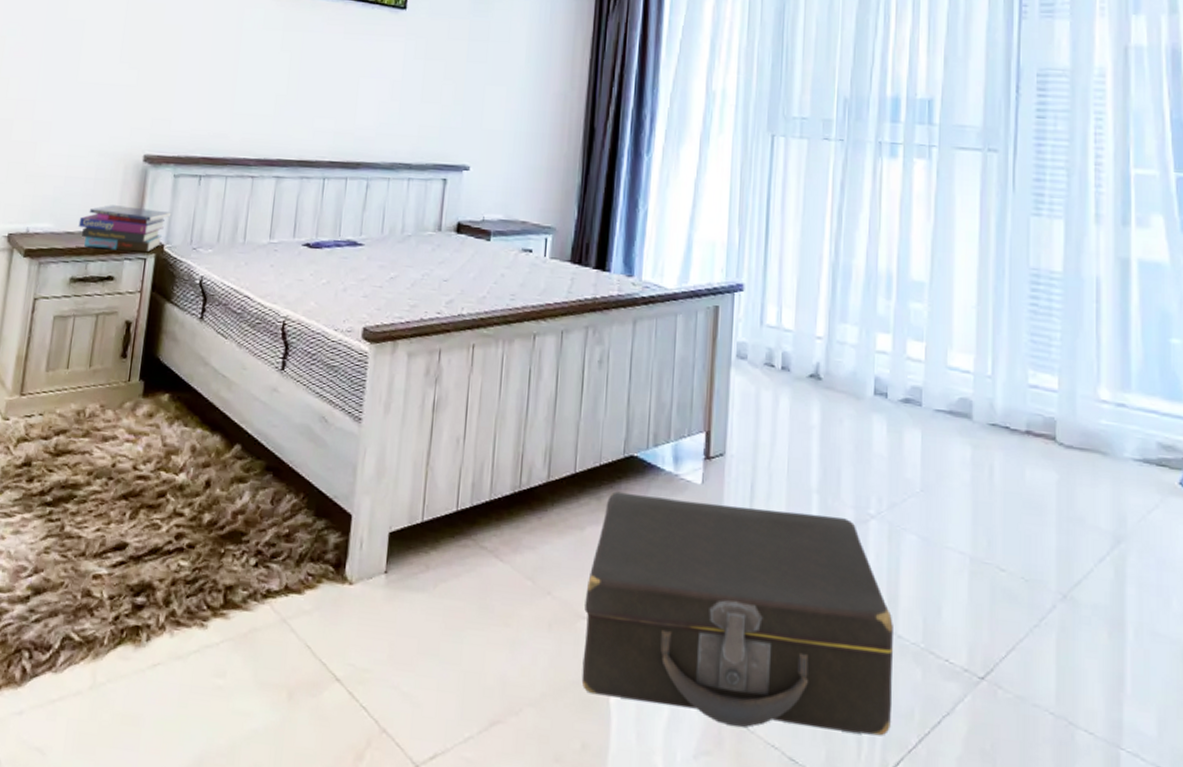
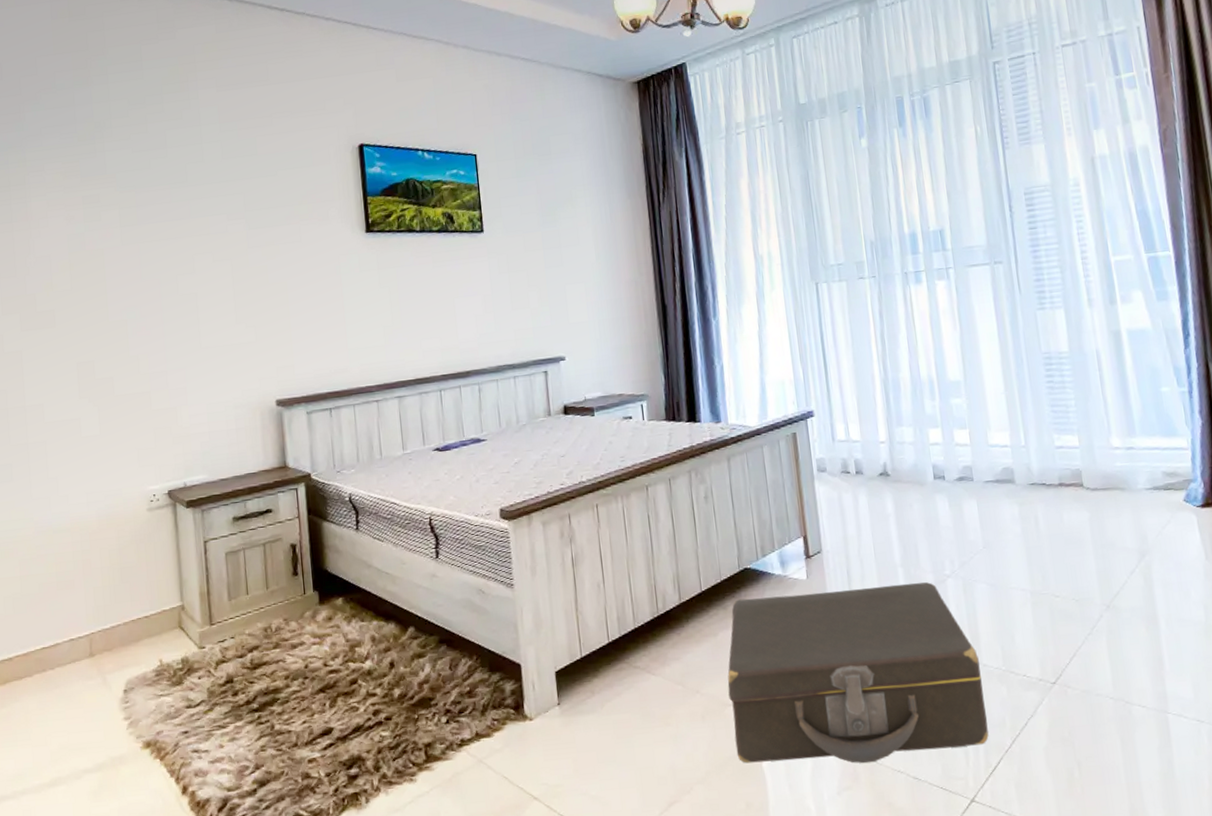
books: present [78,205,172,253] -> none [229,445,312,490]

